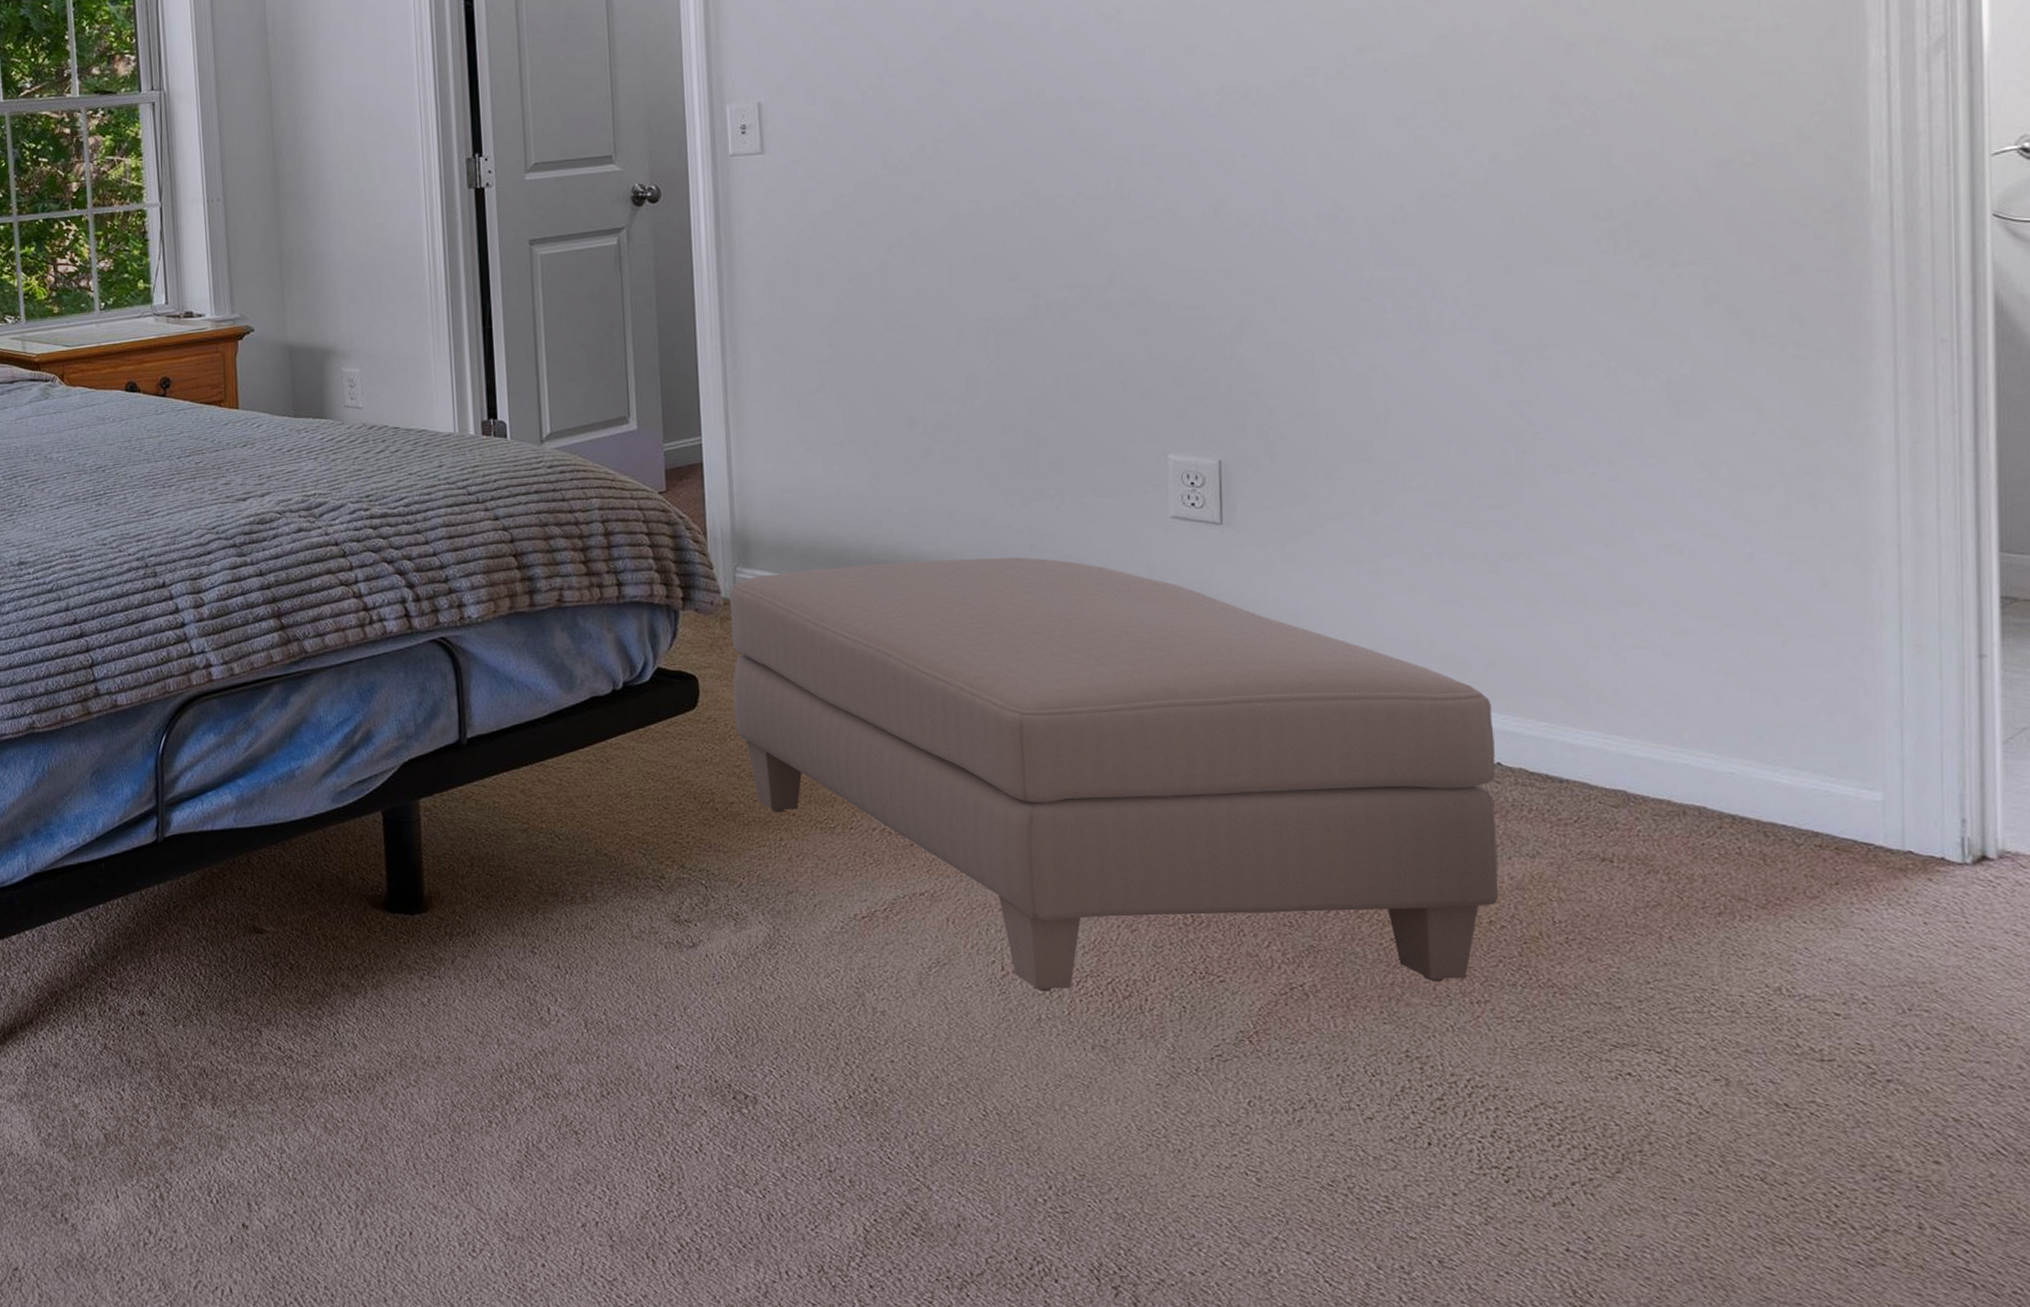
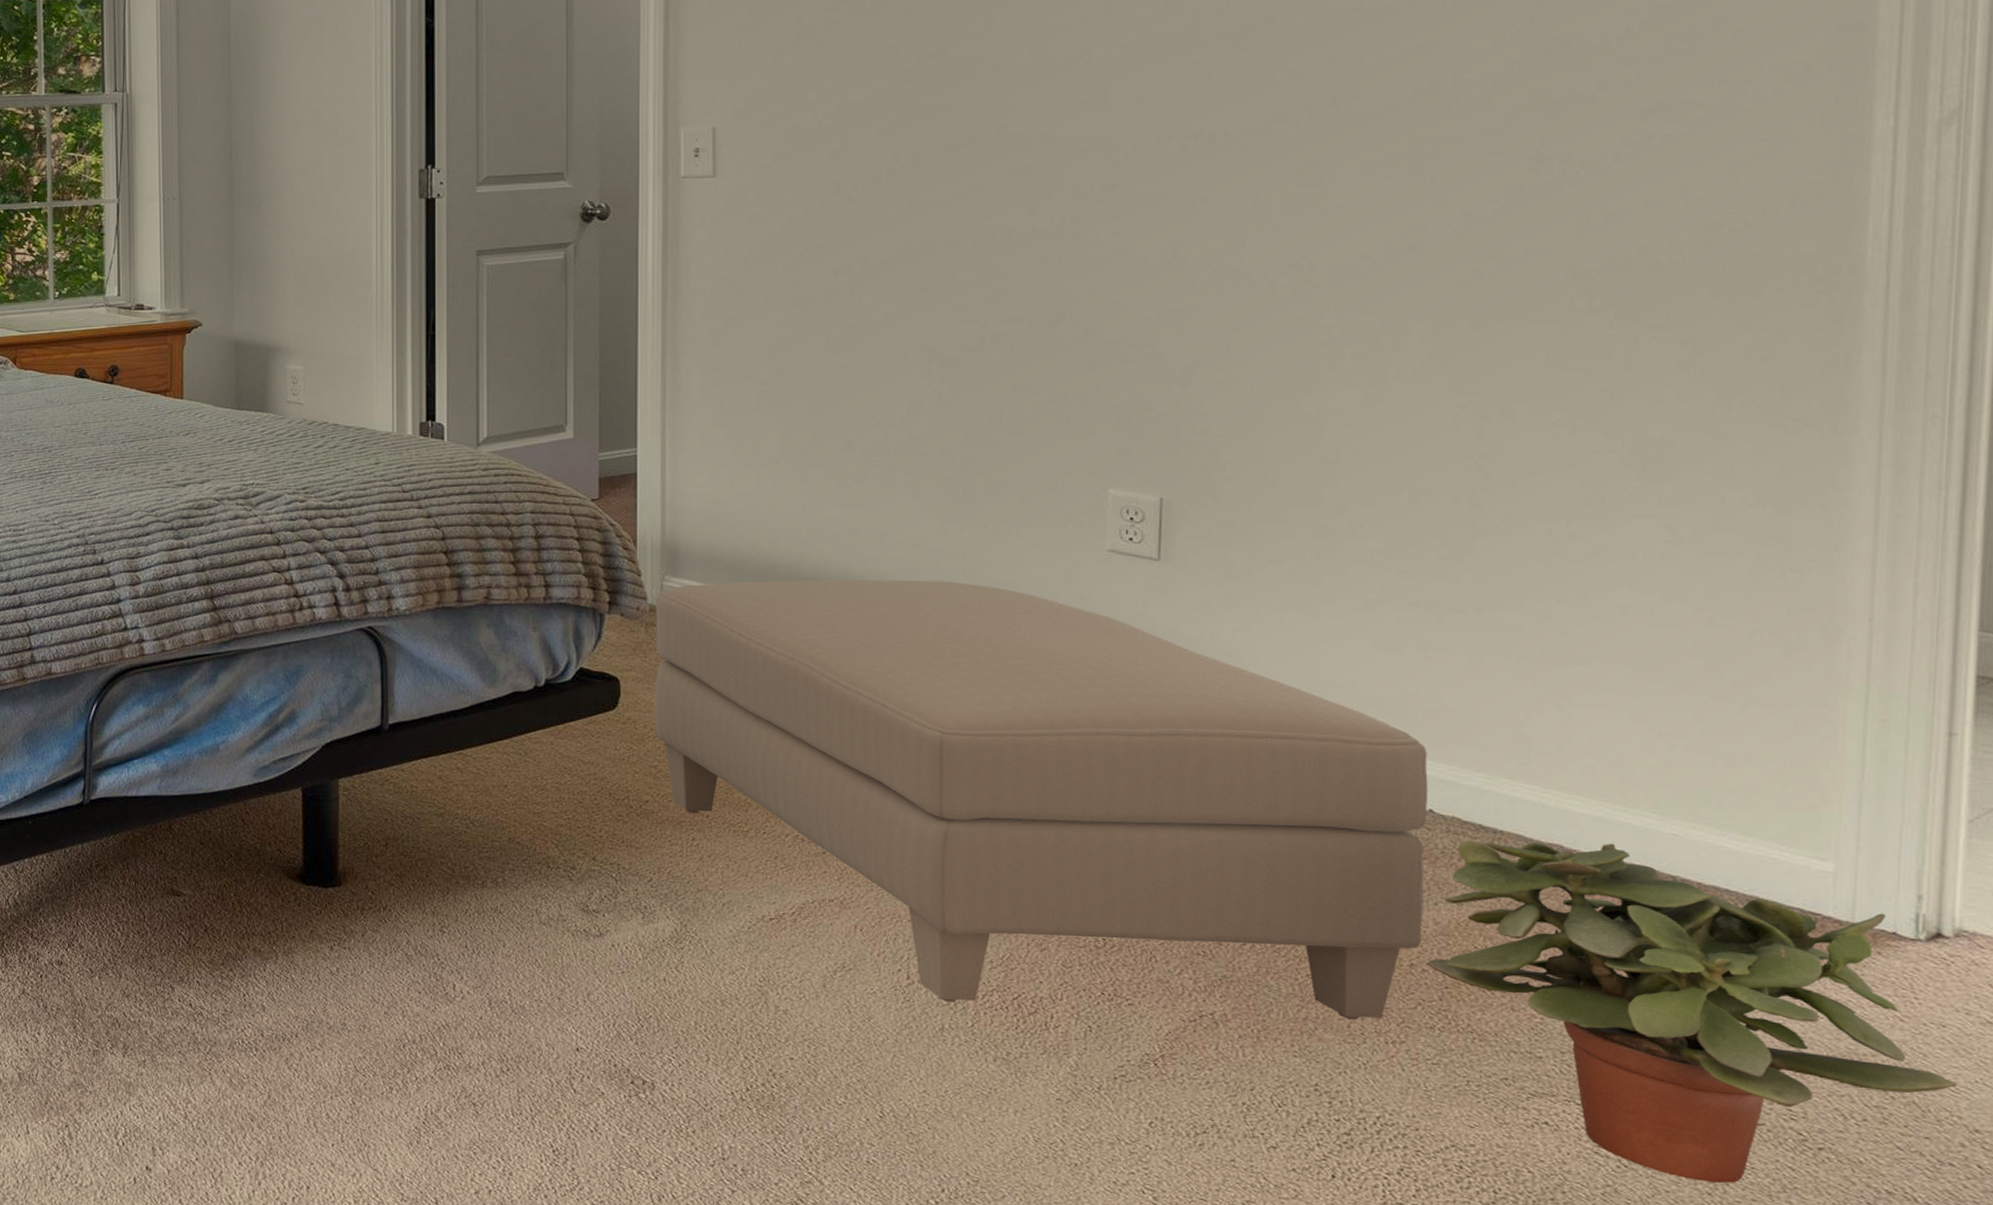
potted plant: none [1504,785,2012,1123] -> present [1426,840,1958,1184]

